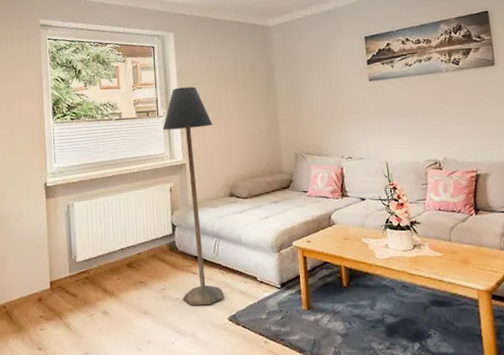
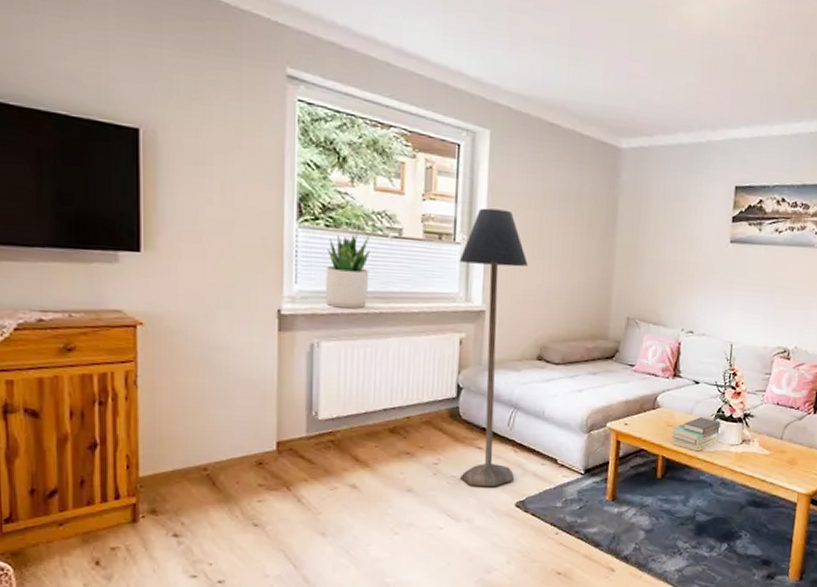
planter: none [73,120,103,176] -> present [325,232,371,309]
books: none [348,229,391,260] -> present [671,417,721,452]

